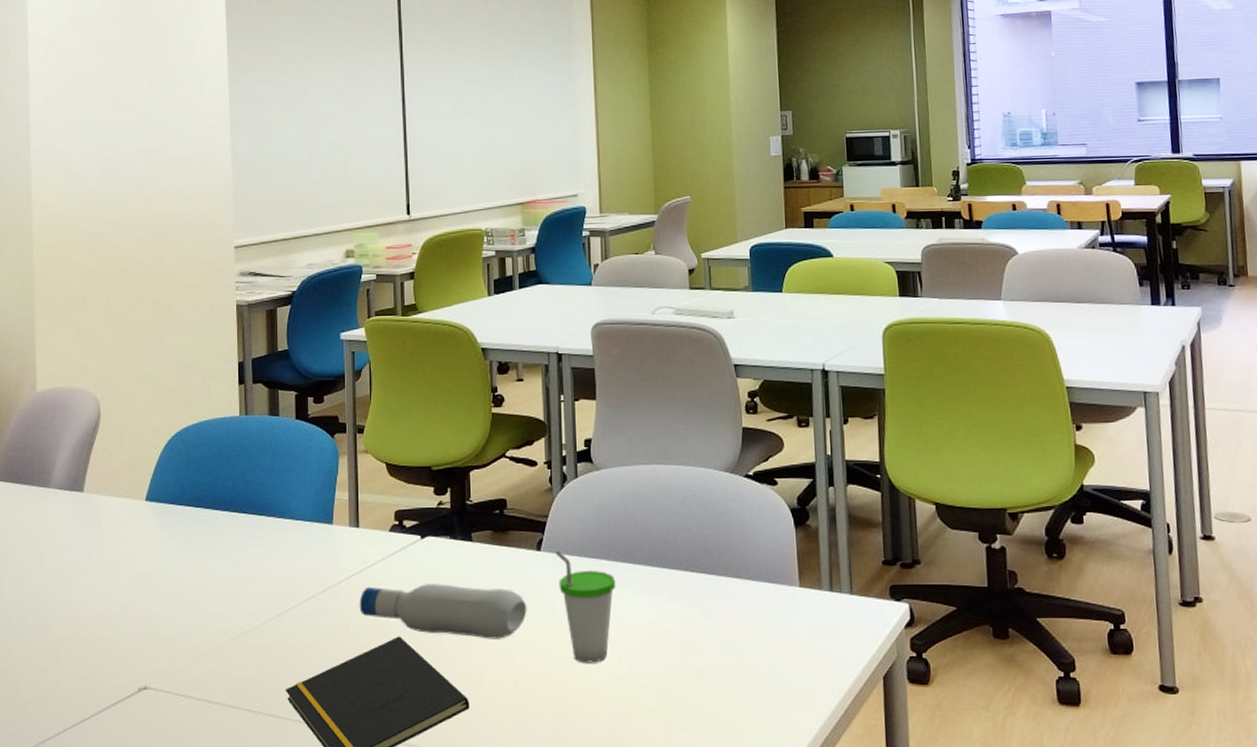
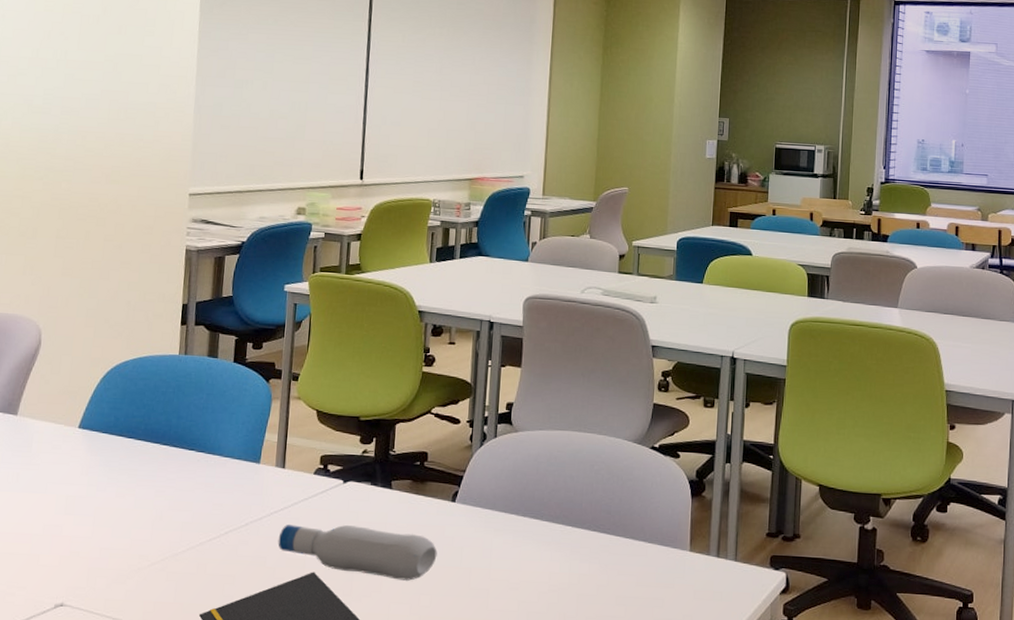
cup: present [555,550,616,663] -> none [469,502,523,608]

